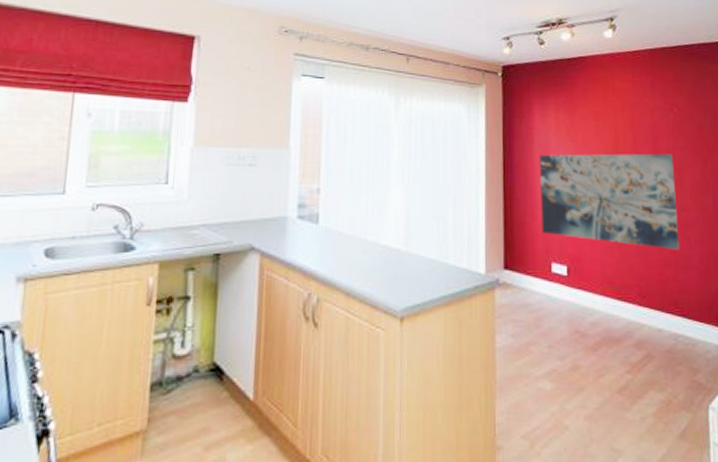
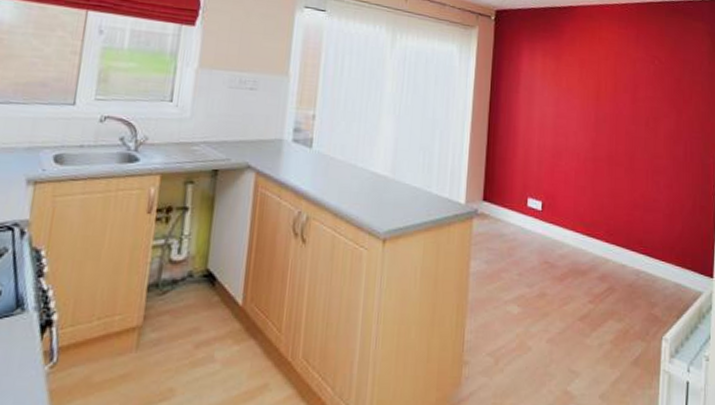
wall art: present [540,153,679,250] -> none [521,96,650,193]

